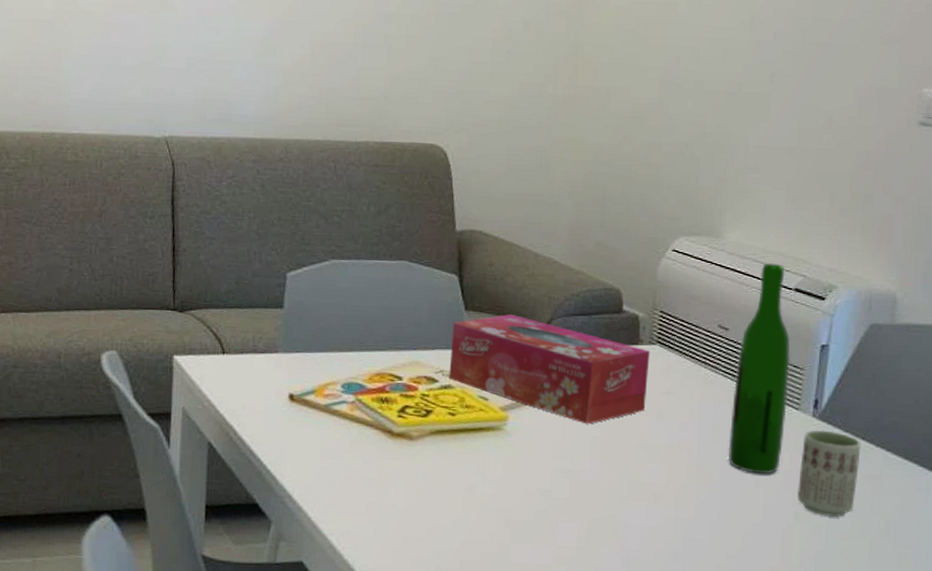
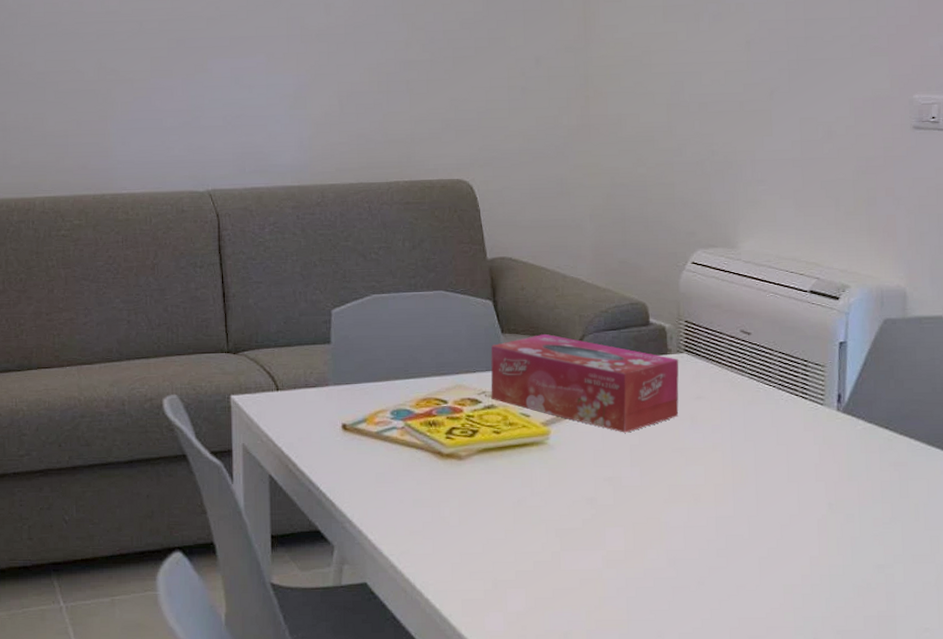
wine bottle: present [728,263,791,475] -> none [759,268,813,469]
cup: present [798,430,861,517] -> none [829,422,886,504]

